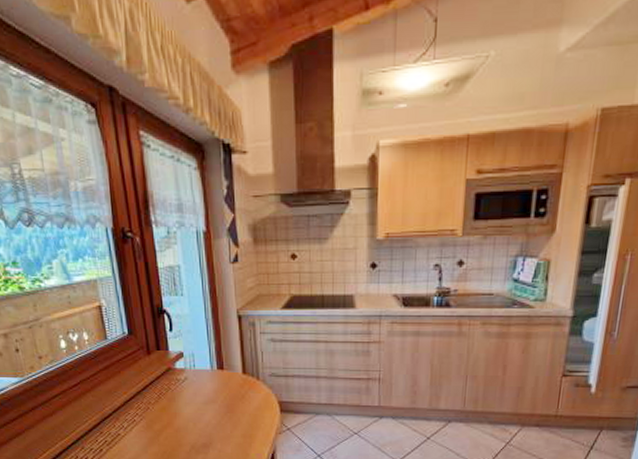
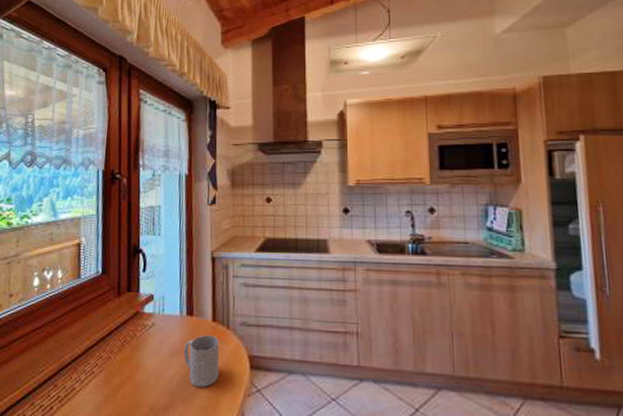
mug: none [218,385,252,429] -> present [184,334,220,388]

